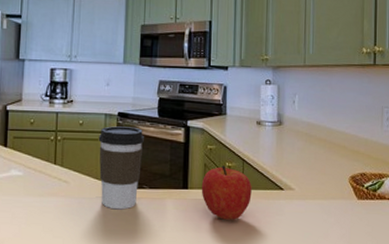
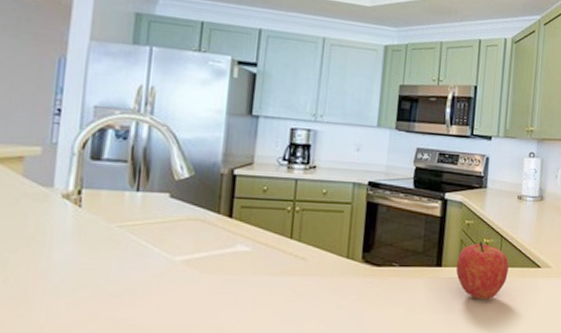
coffee cup: present [98,126,144,210] -> none [343,197,397,290]

